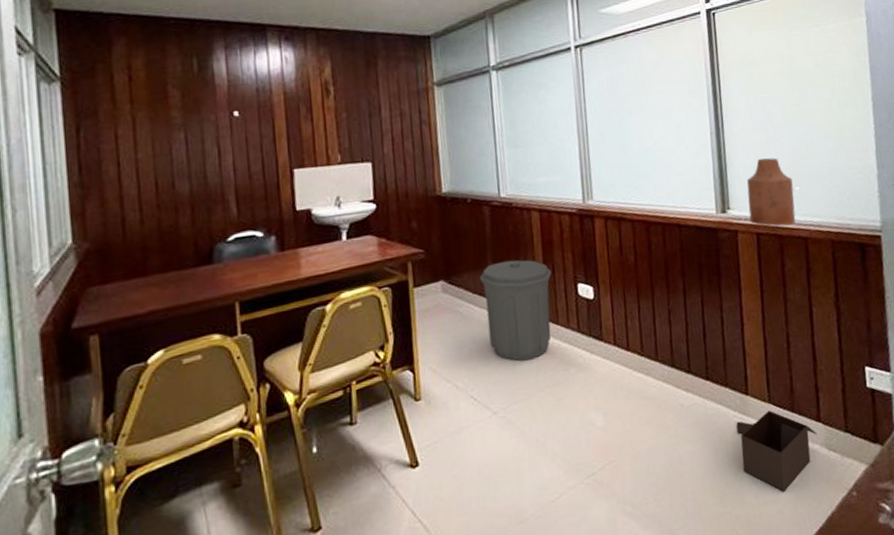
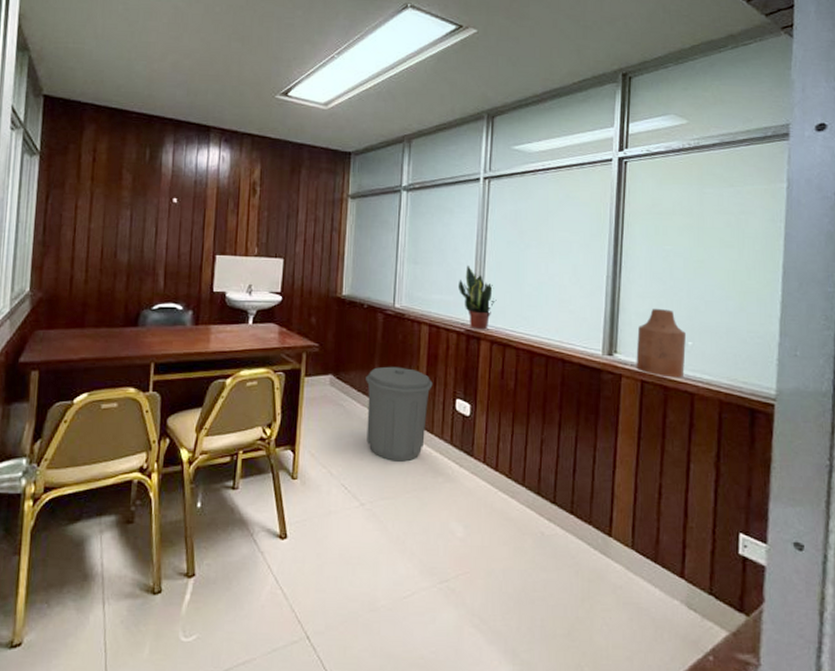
potted plant: none [563,141,605,208] -> present [459,265,497,330]
cardboard box: present [736,410,818,492] -> none [595,556,679,640]

